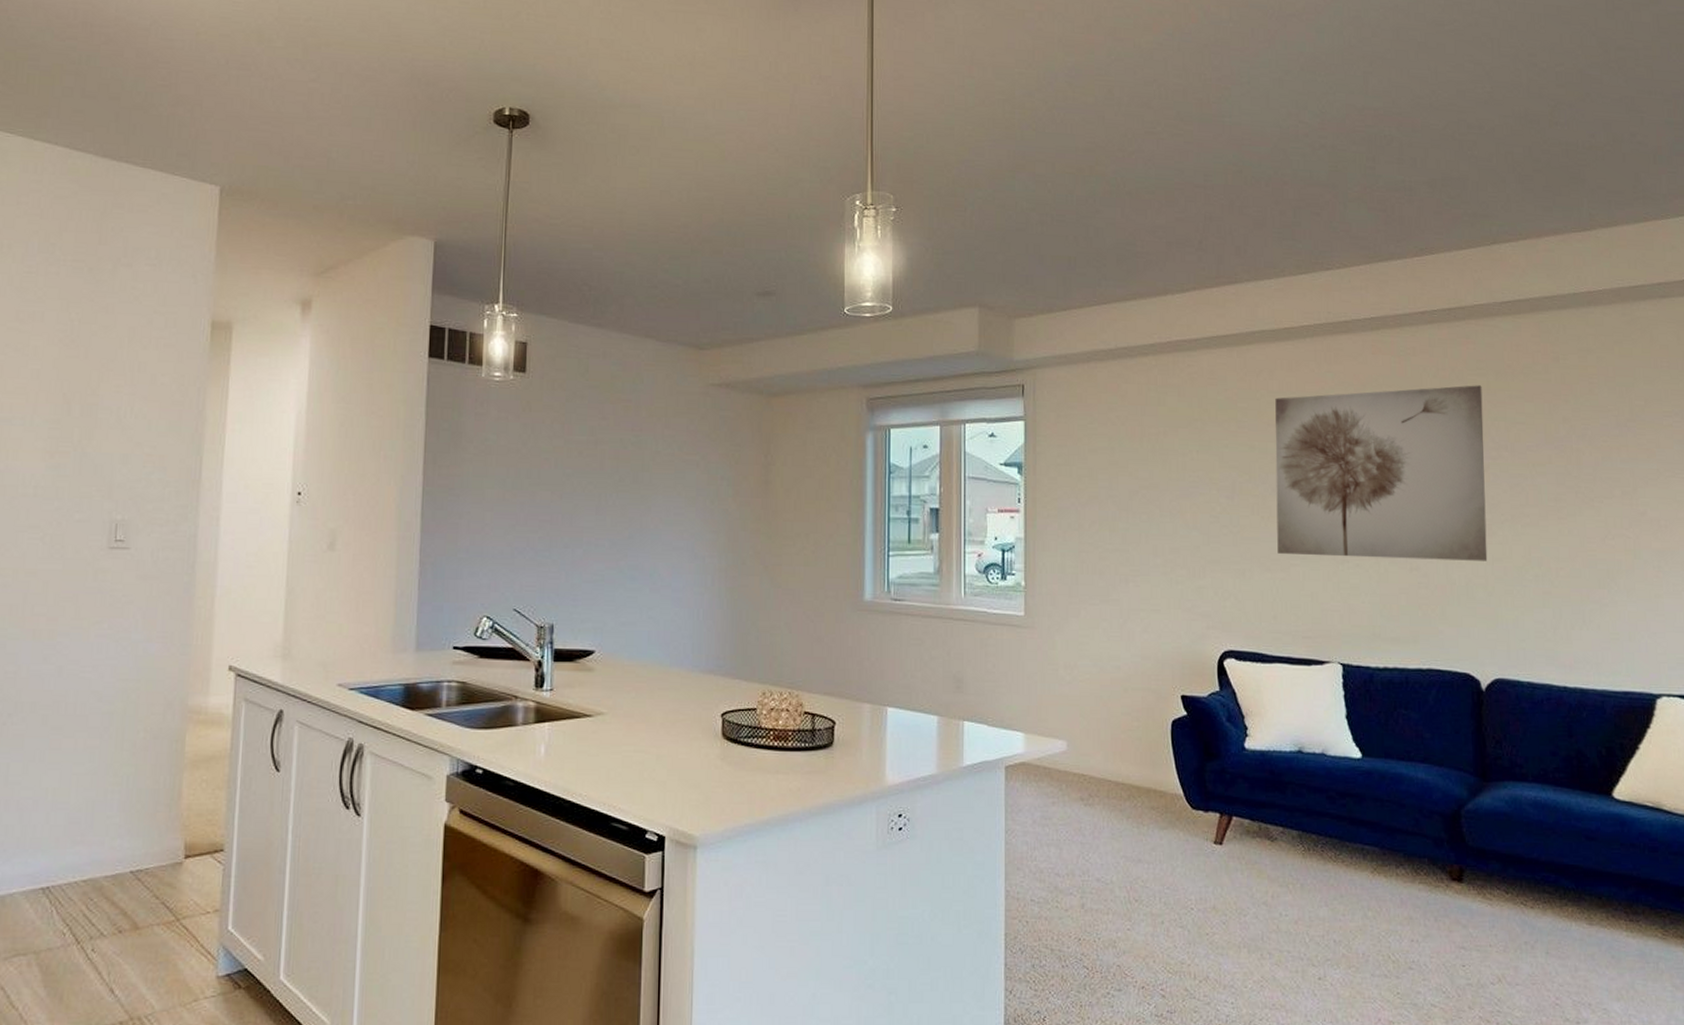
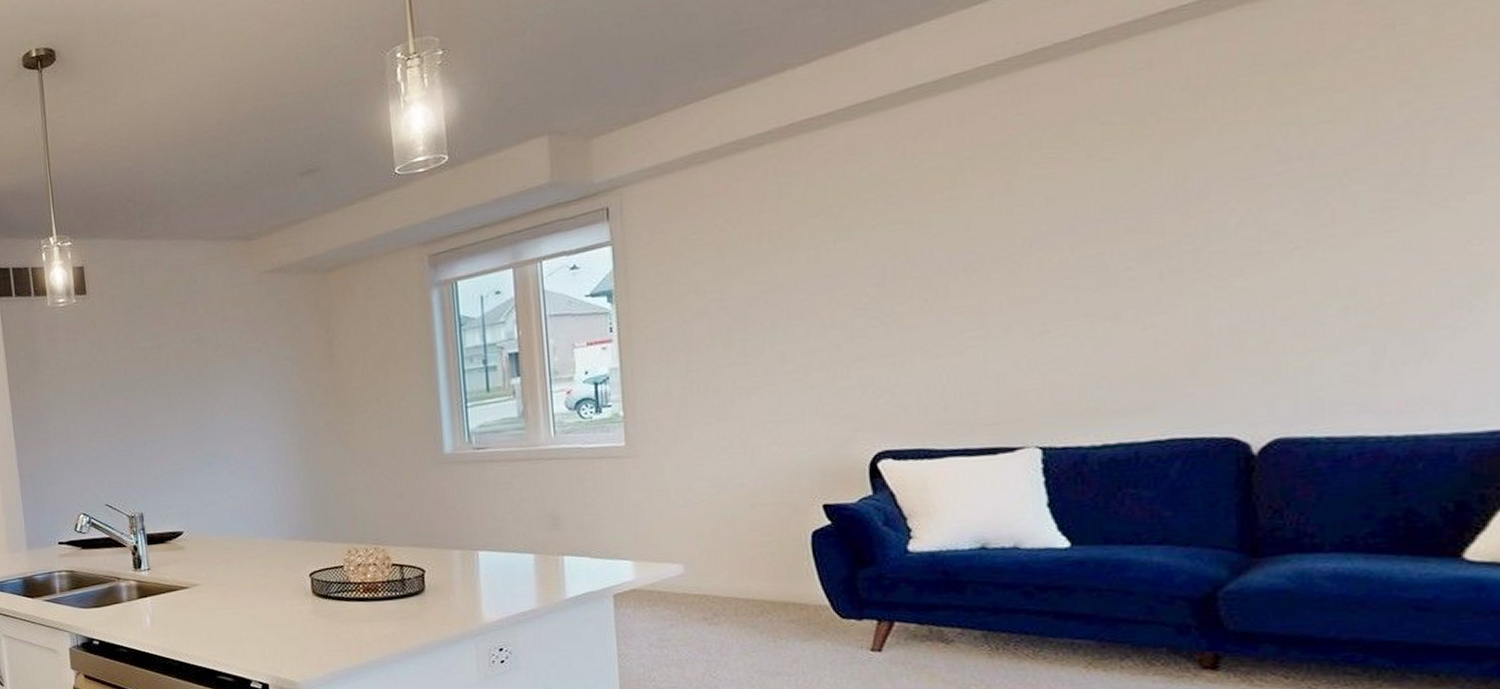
wall art: present [1275,385,1488,561] -> none [941,86,1265,337]

